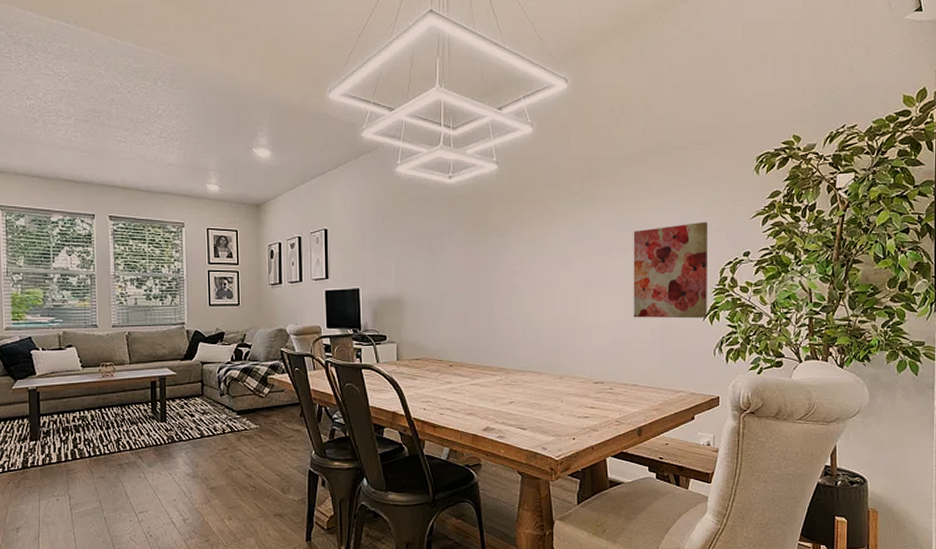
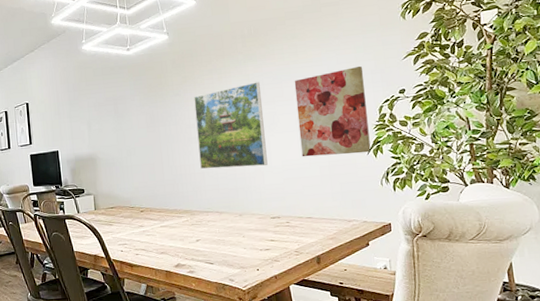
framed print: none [521,229,596,325] -> present [194,82,268,170]

